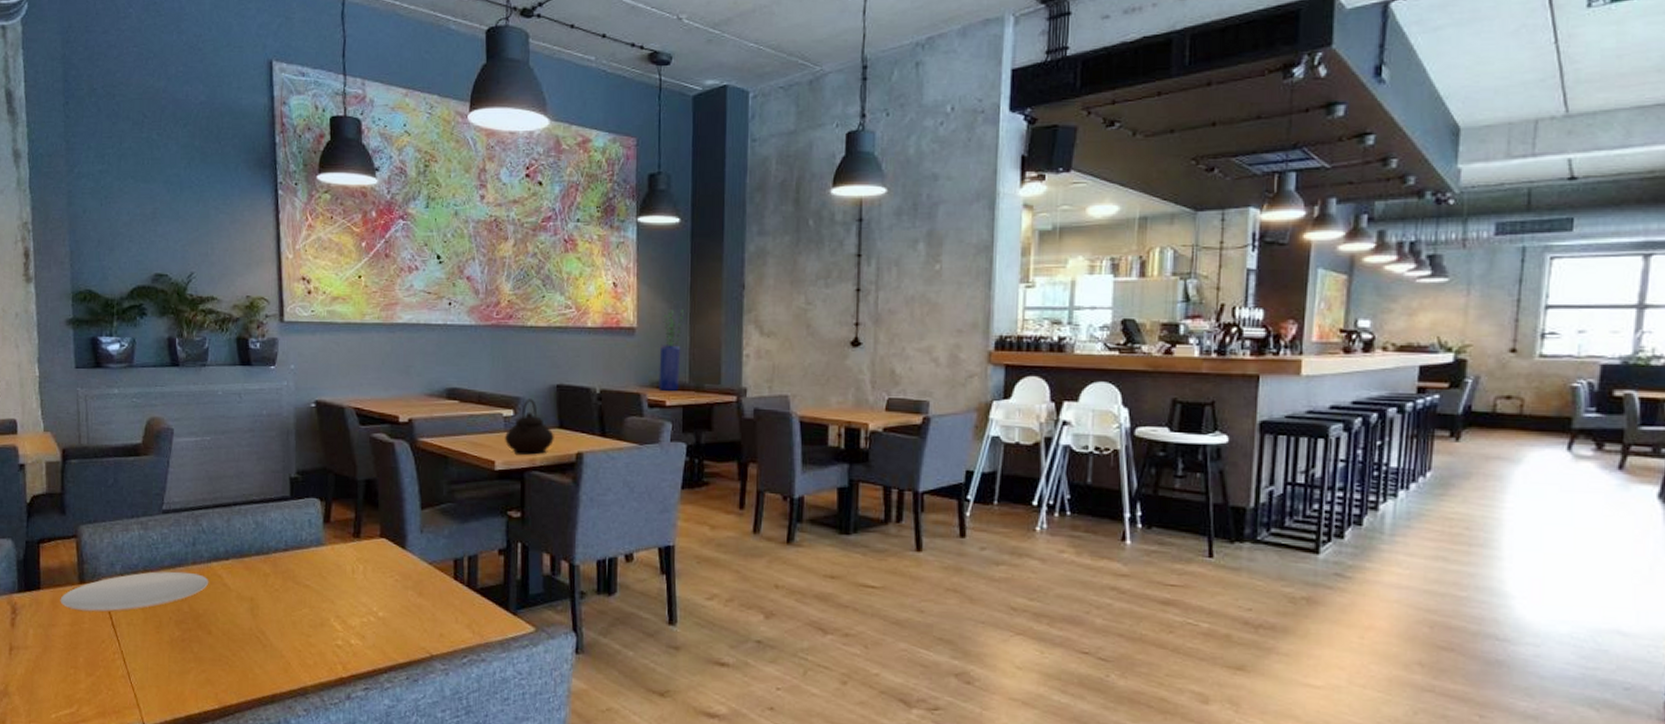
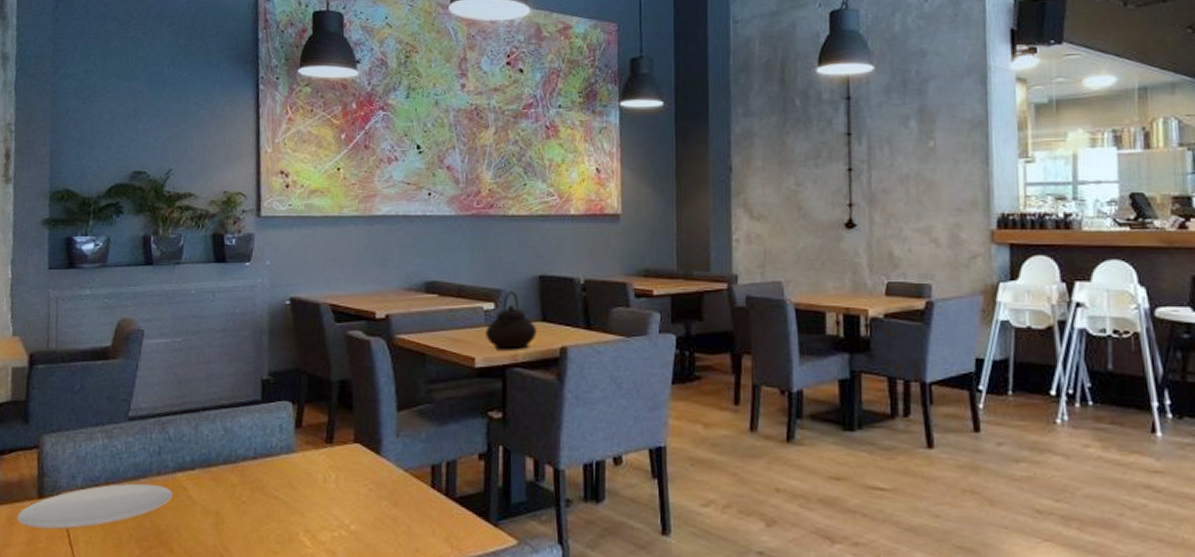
vase: present [658,307,684,392] -> none [645,191,669,281]

